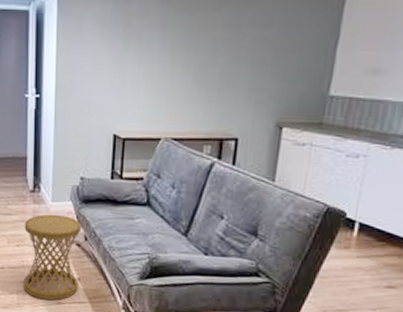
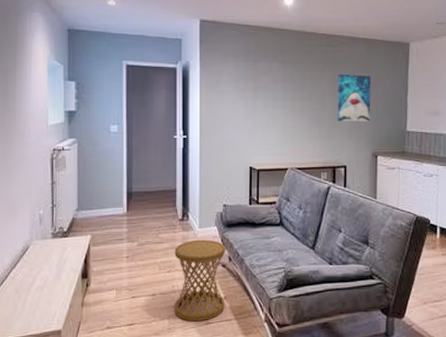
wall art: none [231,15,287,81] -> present [337,73,372,122]

